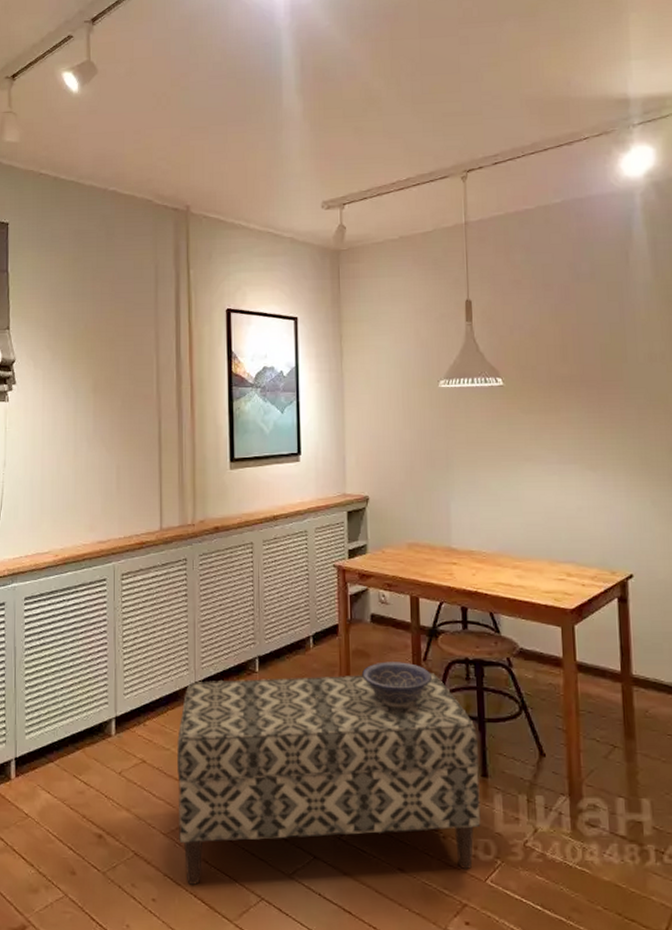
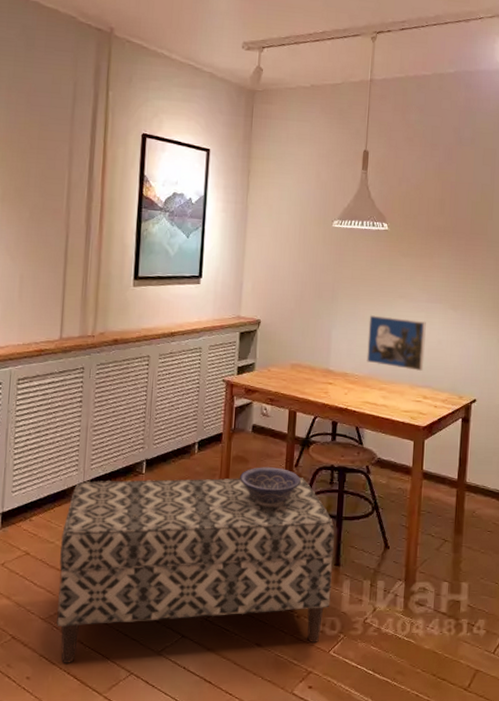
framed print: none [492,483,563,545] -> present [366,315,426,372]

